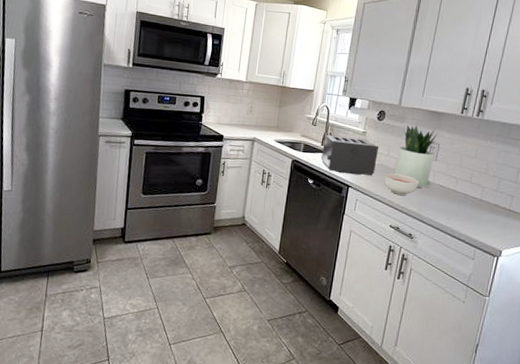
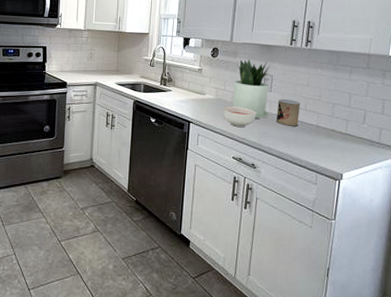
toaster: present [321,134,379,176] -> none [161,74,216,110]
tin can: none [438,169,466,199] -> present [276,99,300,126]

